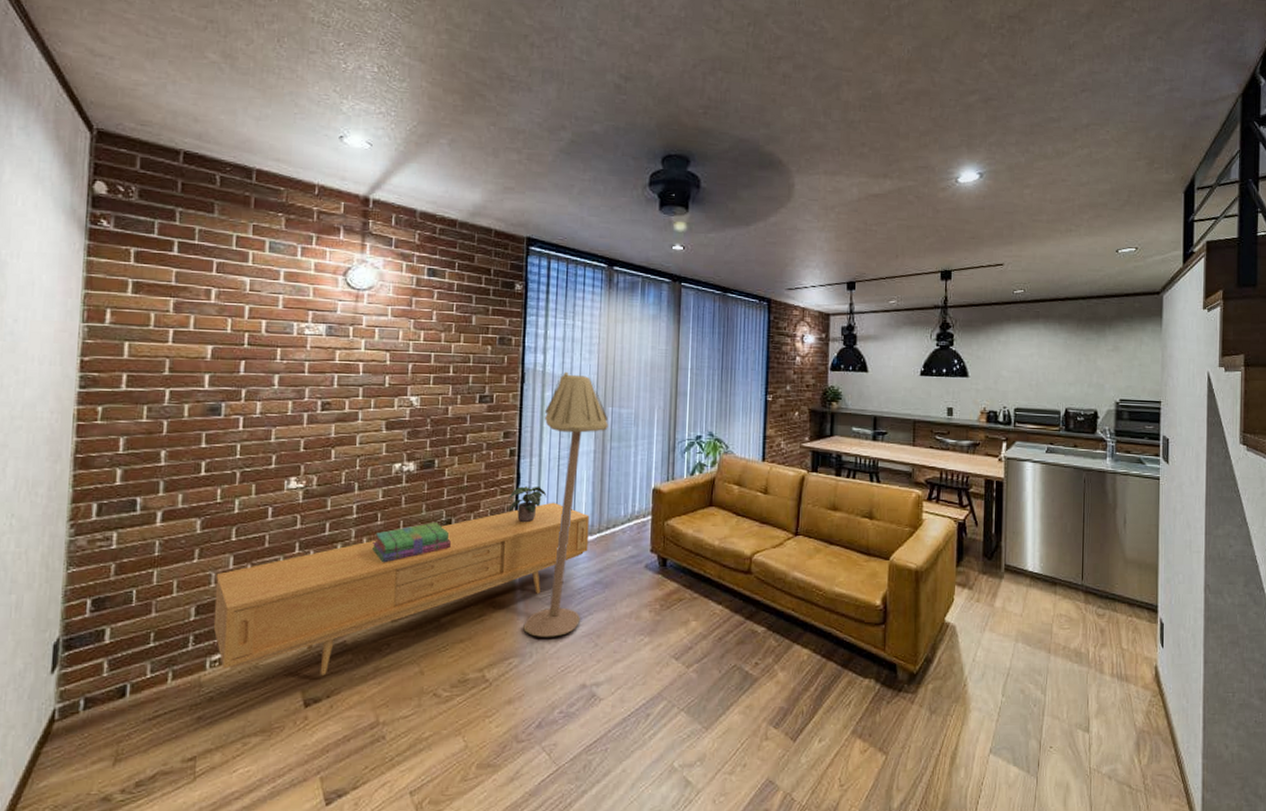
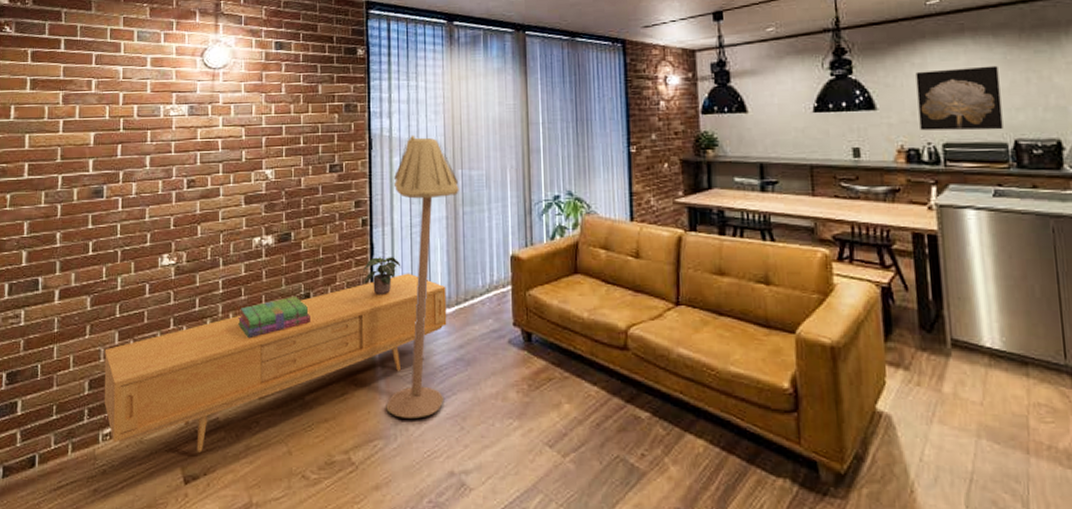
wall art: none [999,347,1060,400] -> present [916,65,1003,131]

